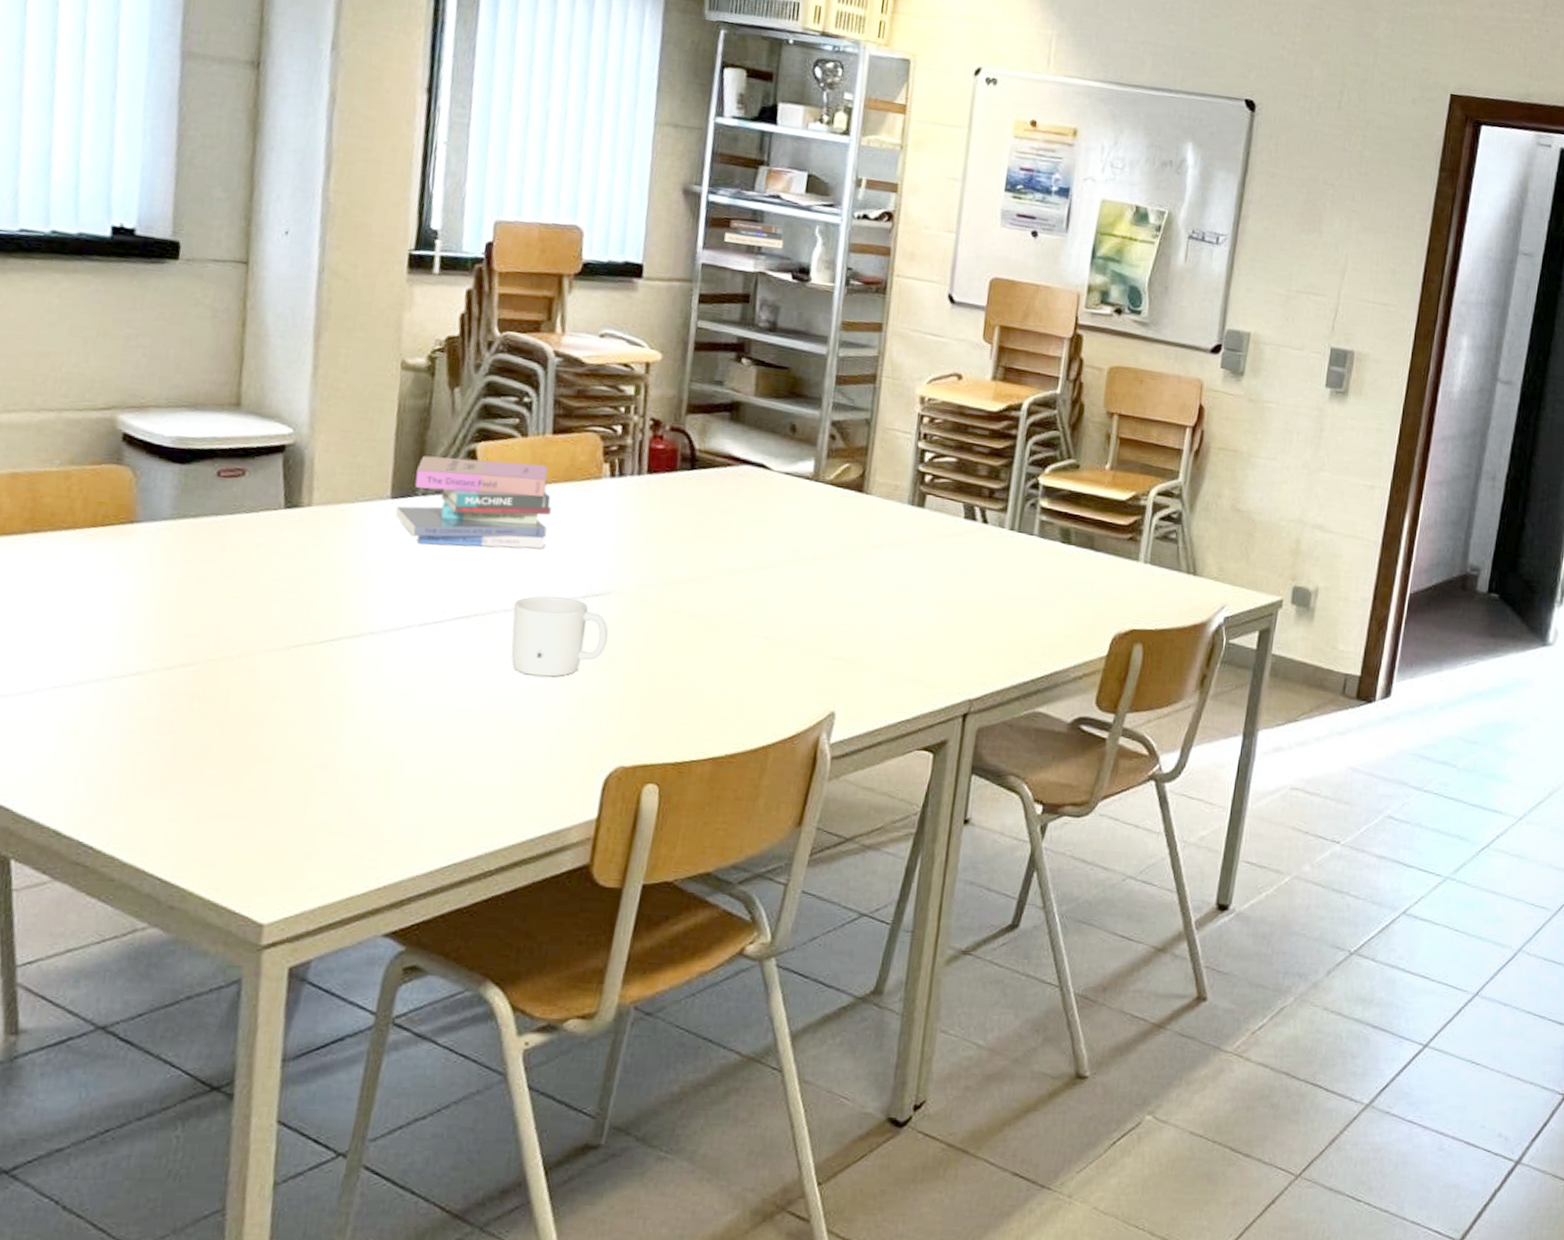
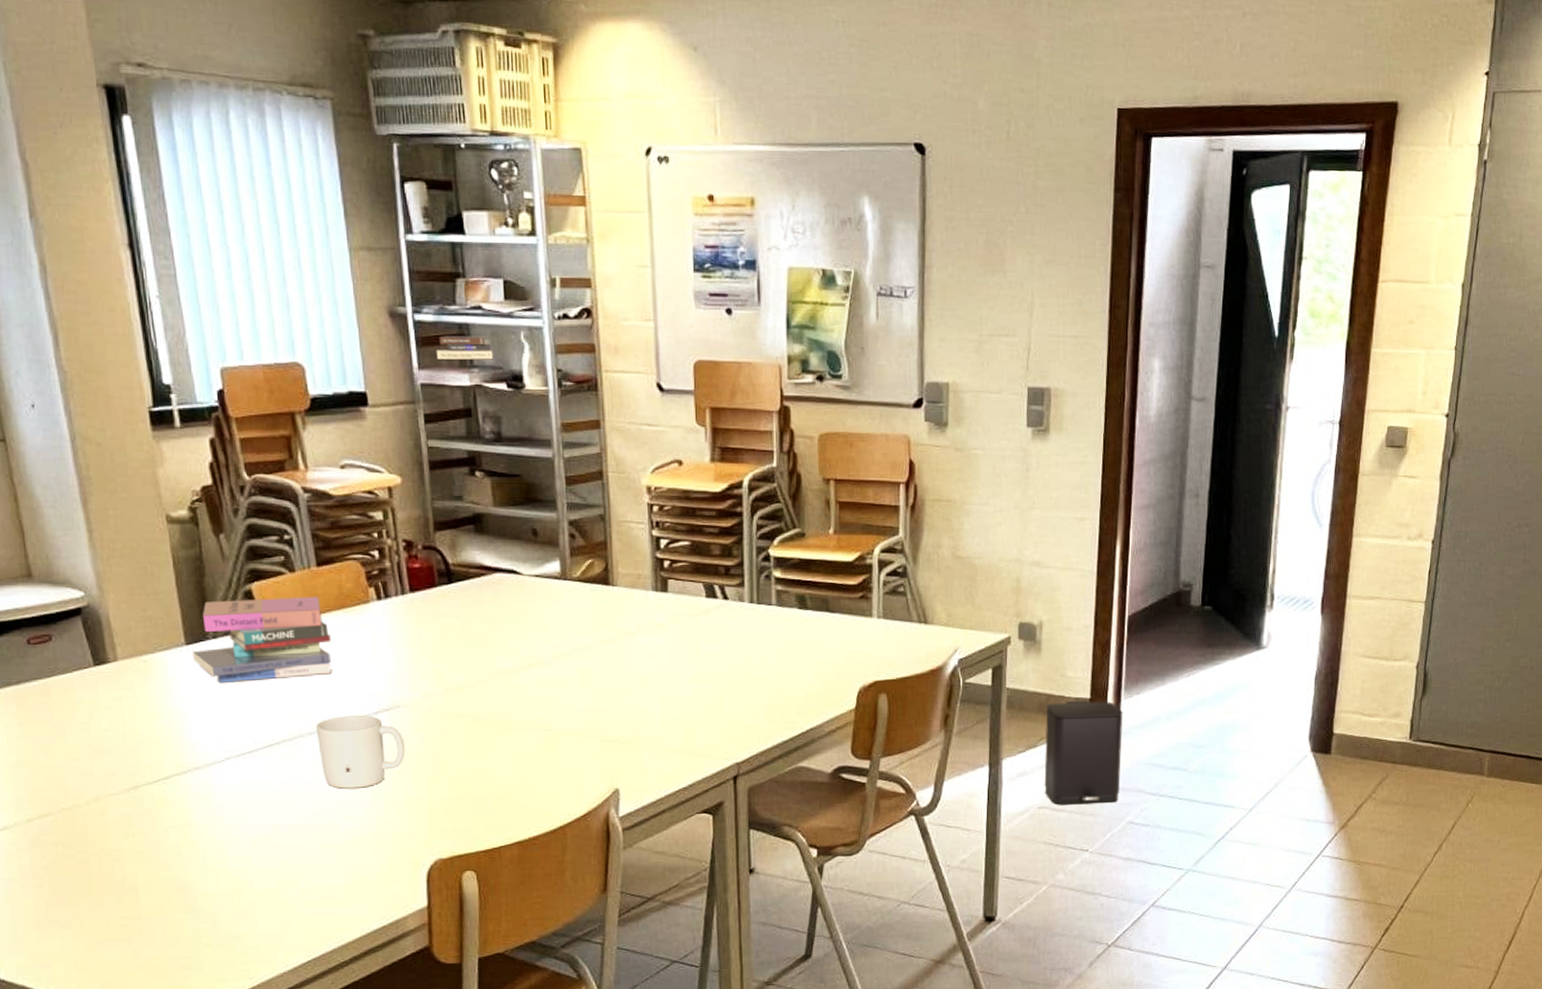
pedal bin: none [1300,676,1394,792] -> present [1044,700,1123,805]

